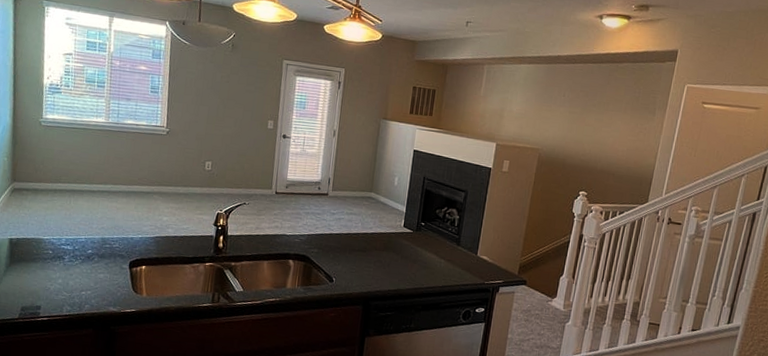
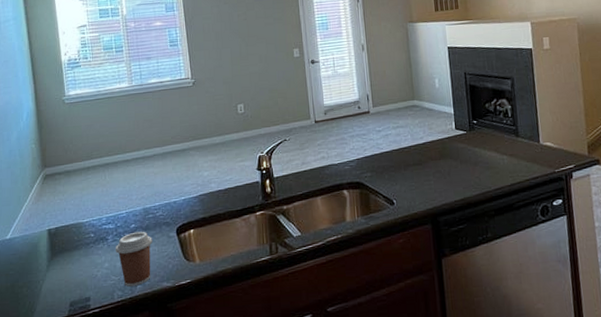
coffee cup: none [69,257,106,305] -> present [115,231,152,287]

